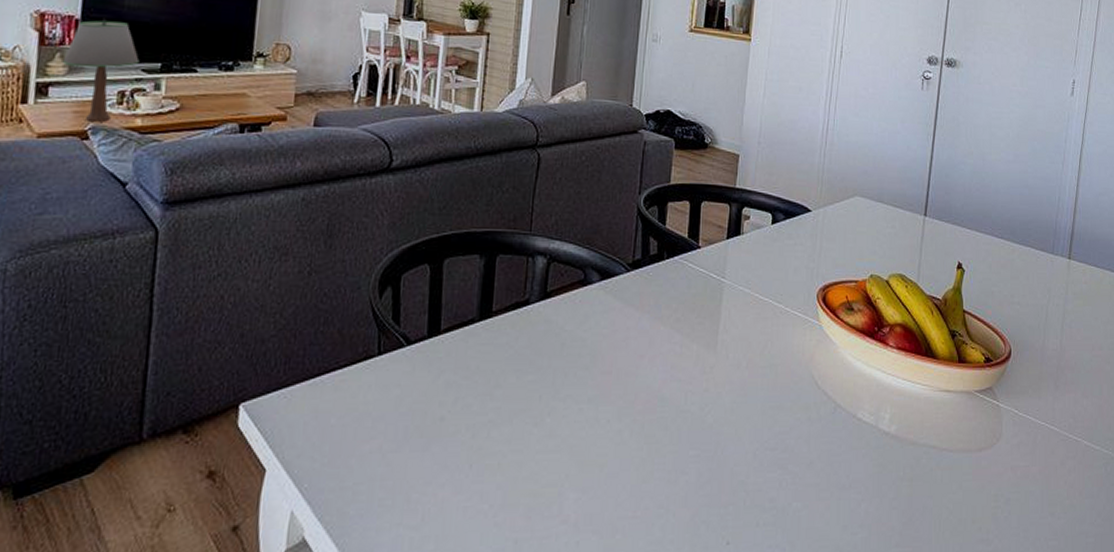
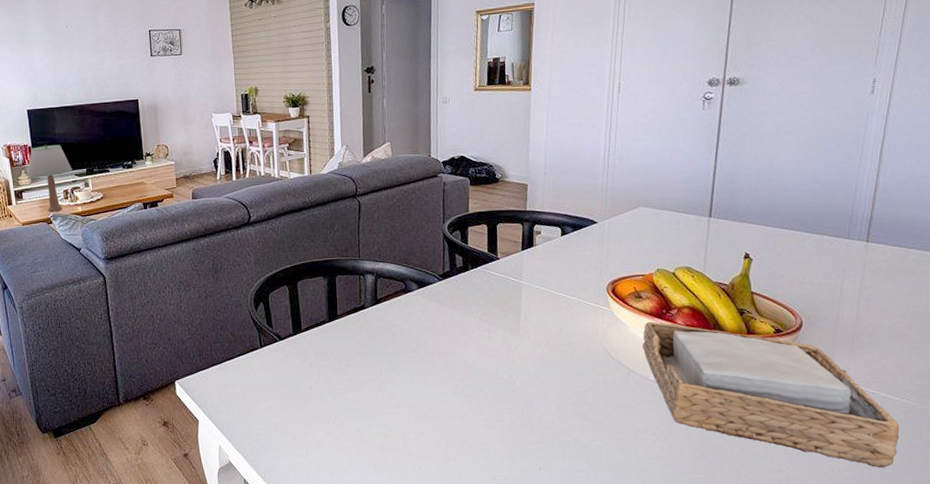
napkin holder: none [851,341,1101,536] -> present [642,321,900,468]

